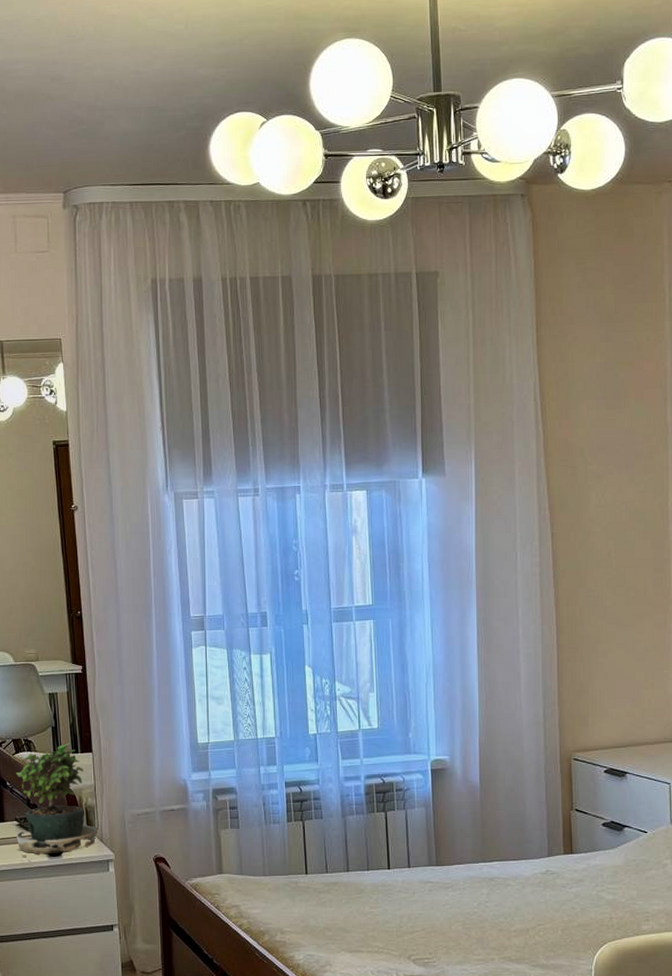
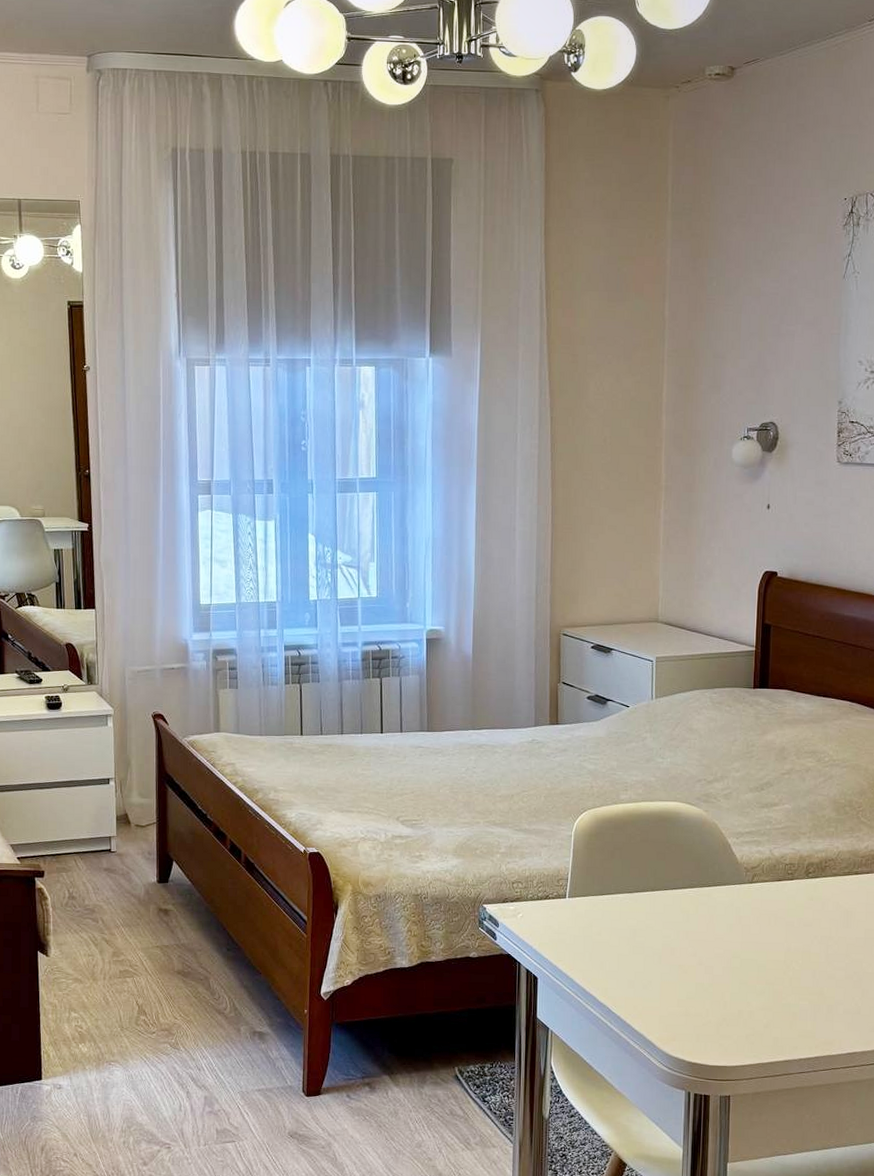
potted plant: present [16,742,98,862] -> none [16,598,98,714]

